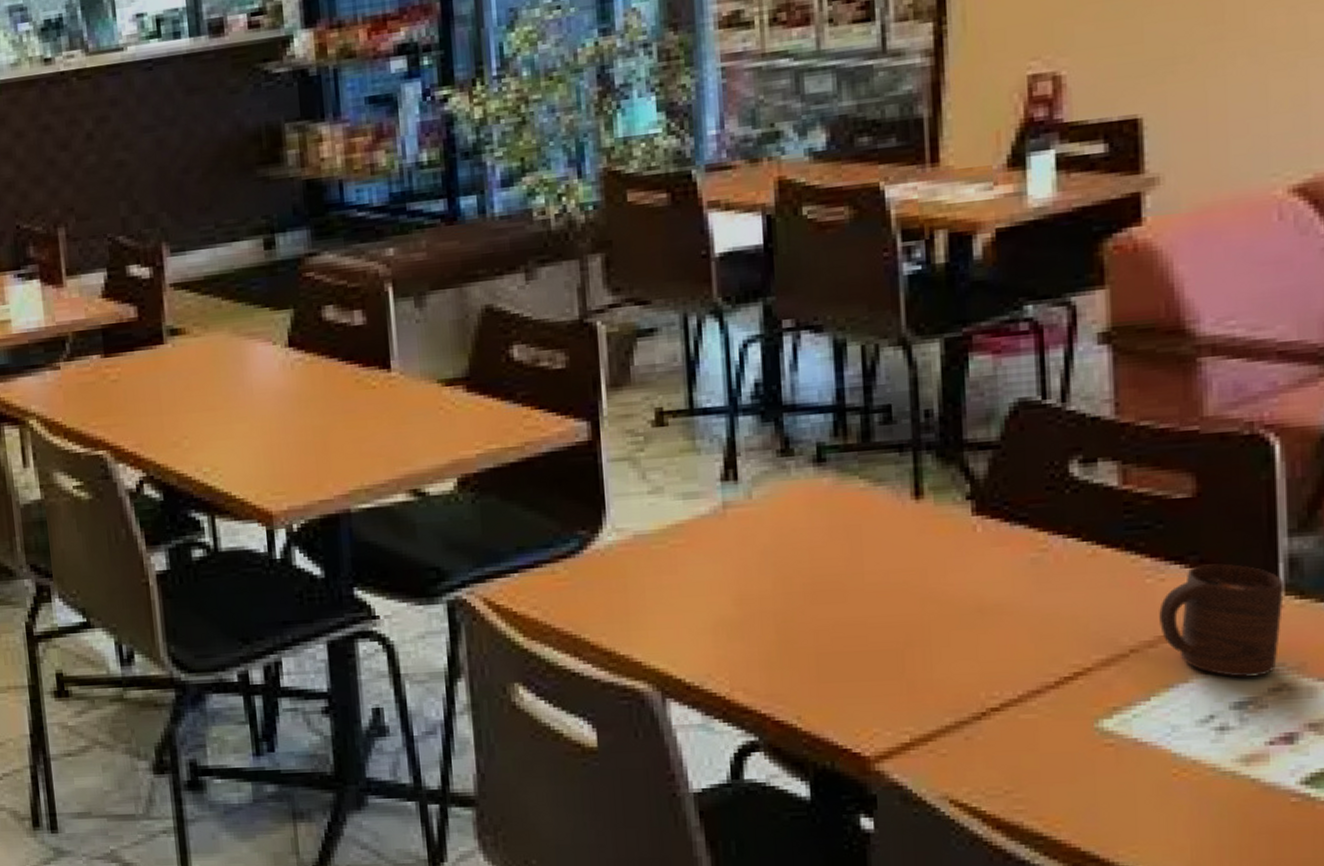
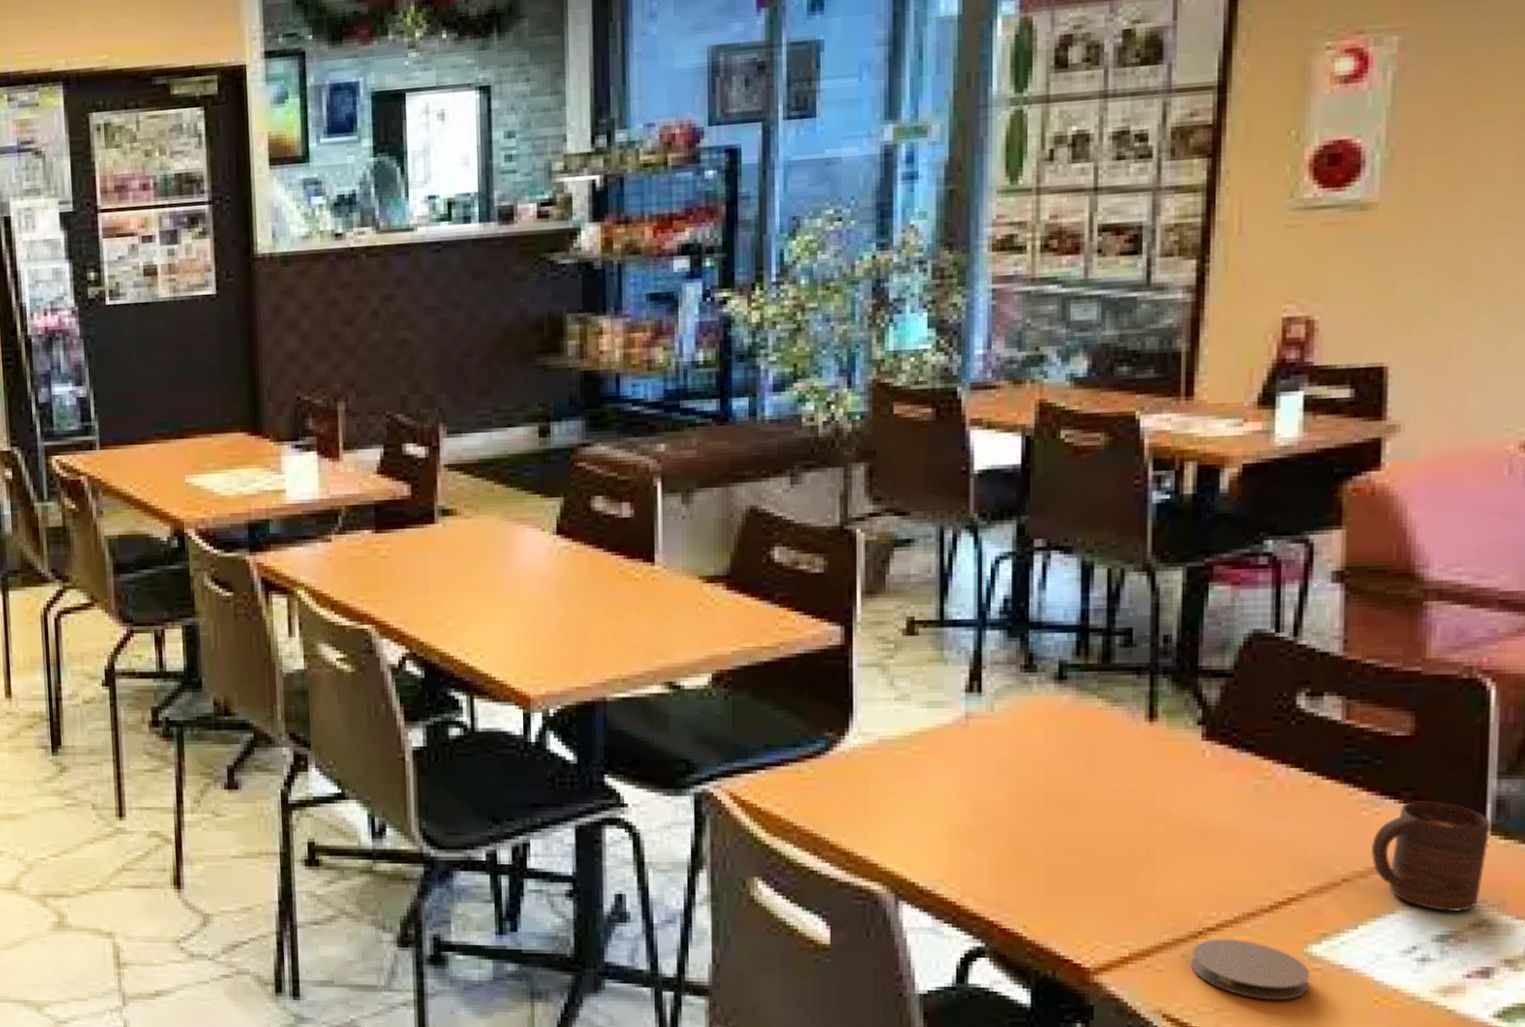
coaster: none [975,719,1103,779] -> present [1190,939,1311,1001]

